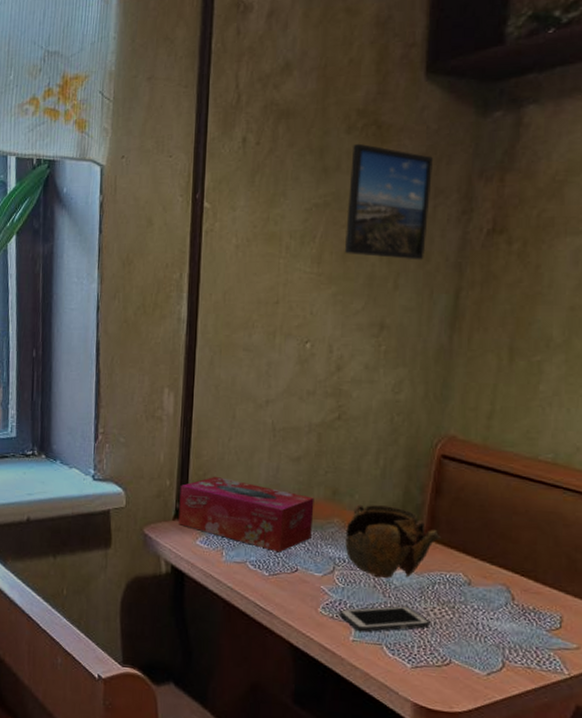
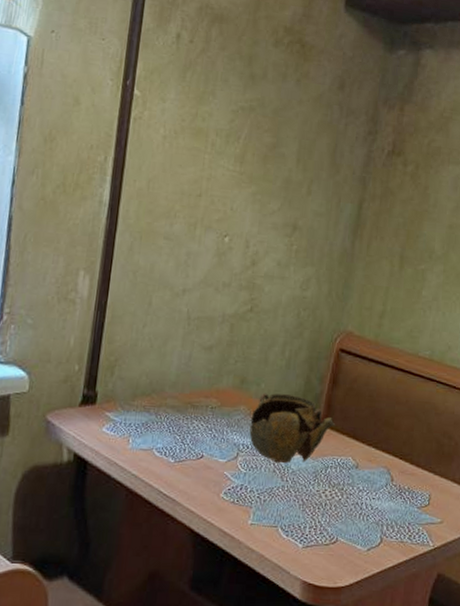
tissue box: present [178,476,314,553] -> none [85,362,223,440]
cell phone: present [340,605,431,633] -> none [240,489,322,516]
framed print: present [344,143,433,260] -> none [265,57,347,171]

